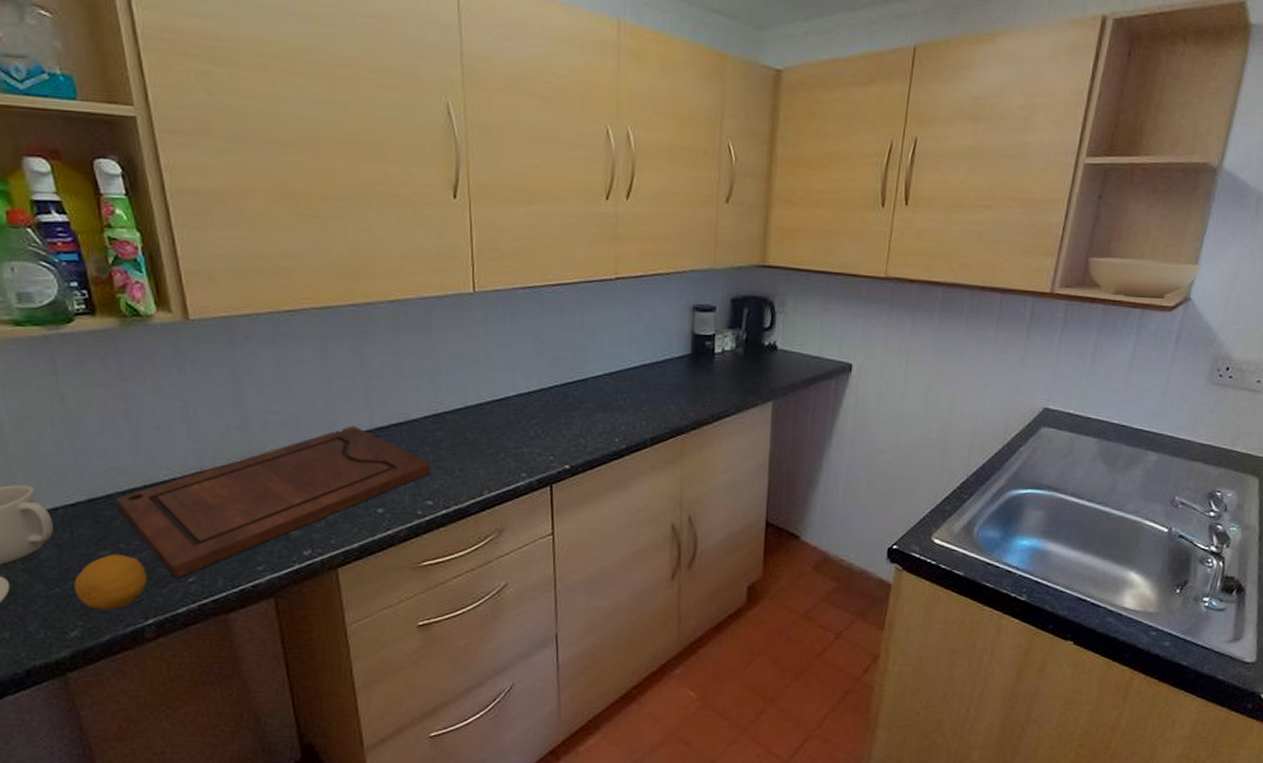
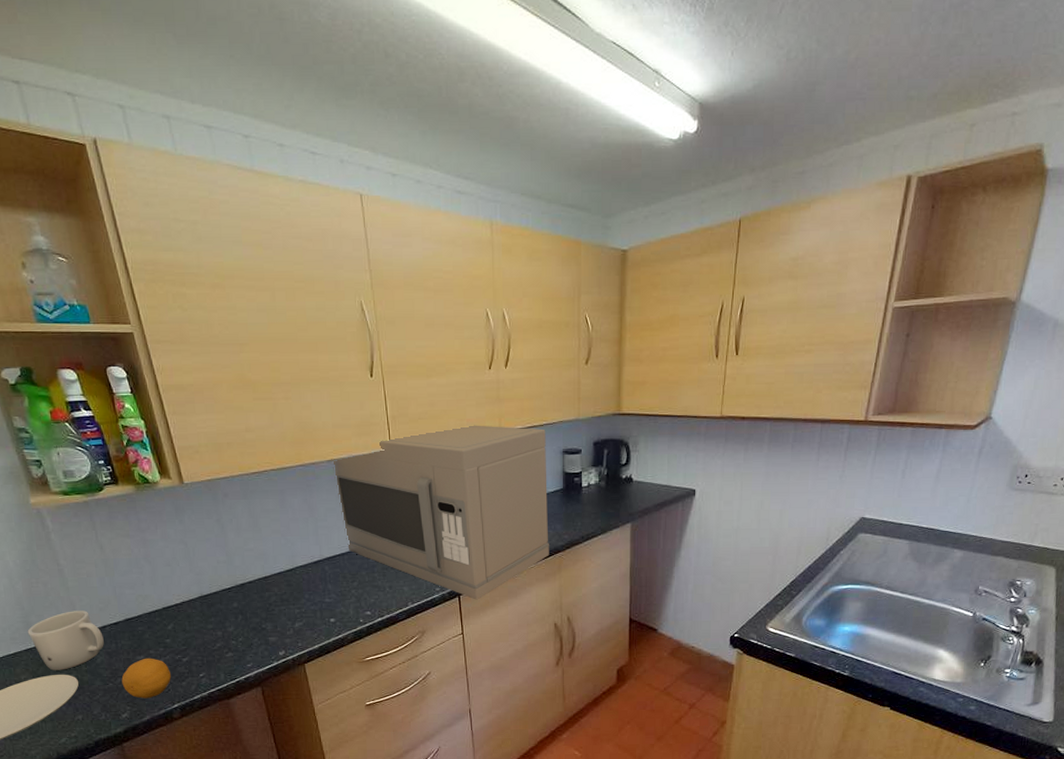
cutting board: present [116,426,430,579] -> none [144,557,367,675]
microwave: none [394,267,673,491] -> present [331,425,549,600]
bowl: present [1087,257,1202,298] -> none [897,385,1002,419]

